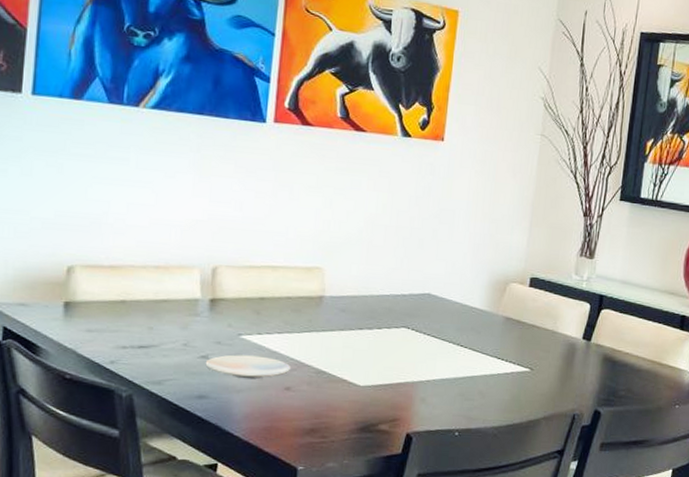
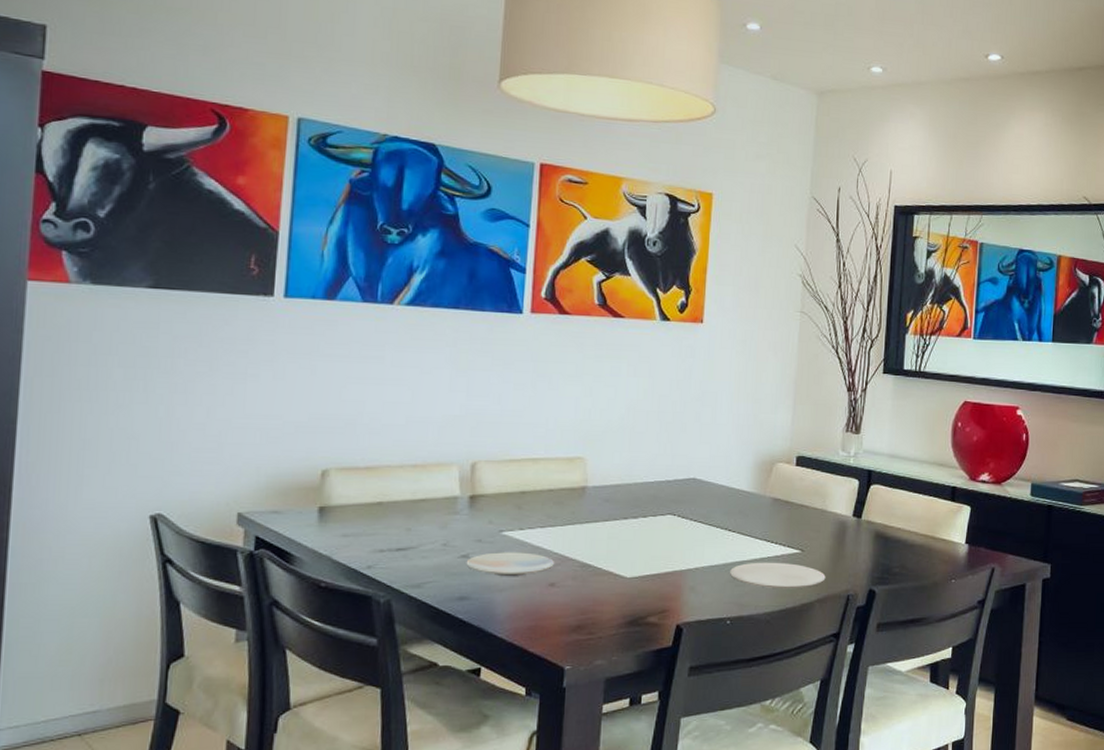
plate: none [460,377,553,406] -> present [730,562,826,589]

